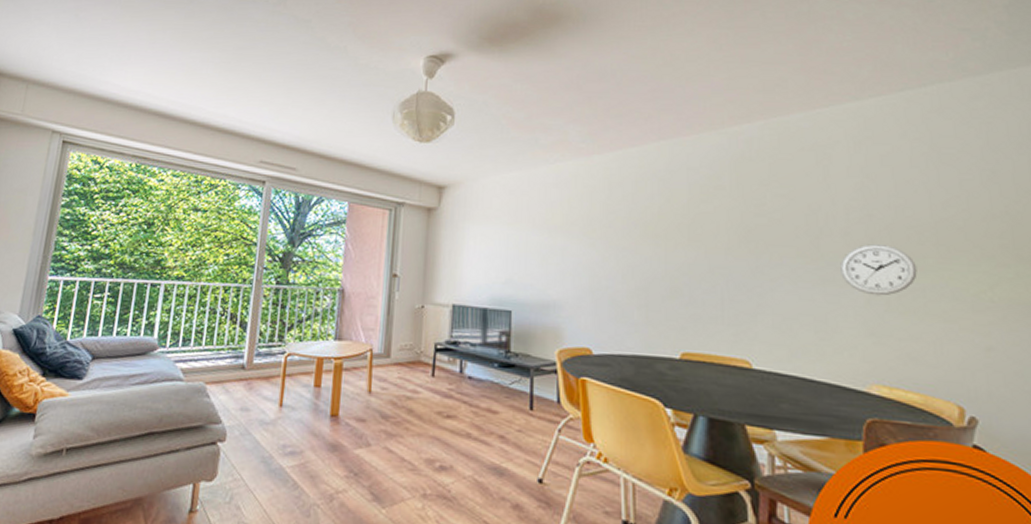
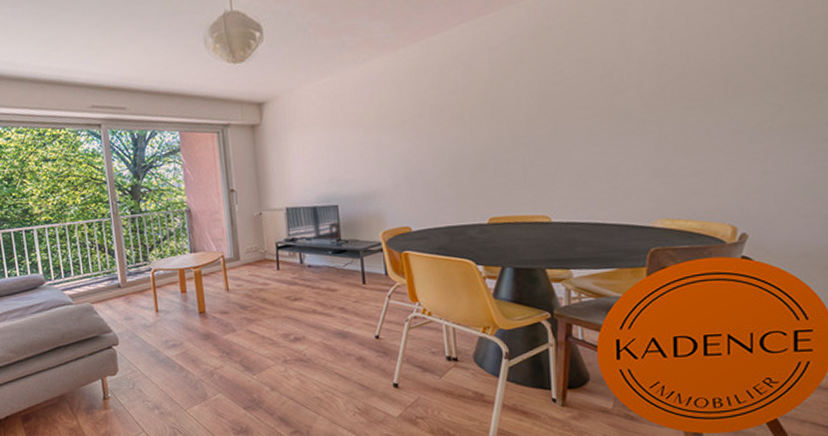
wall clock: present [840,244,918,296] -> none [633,92,704,141]

